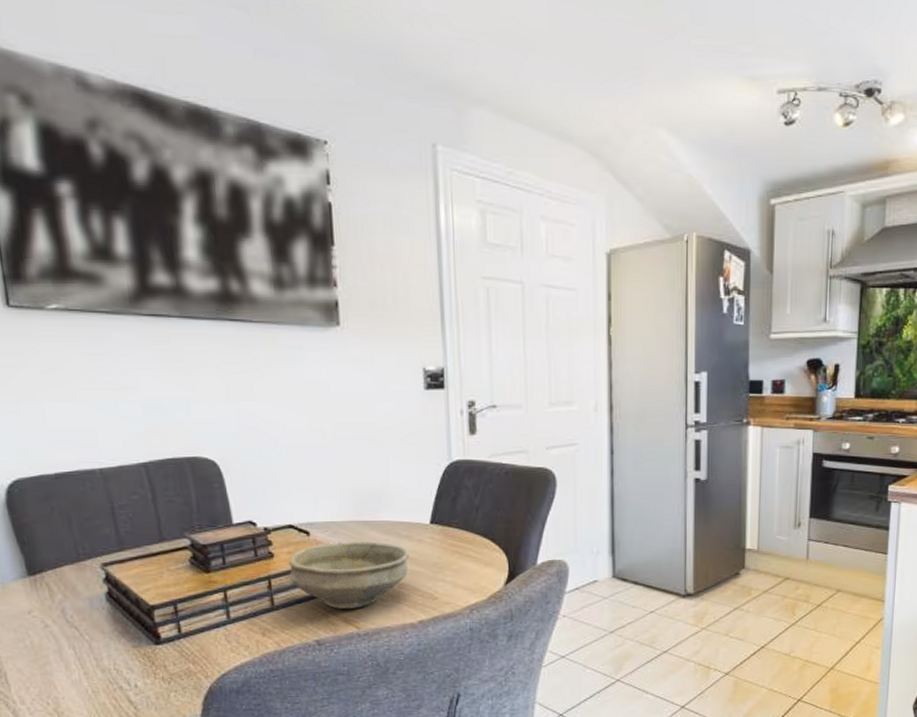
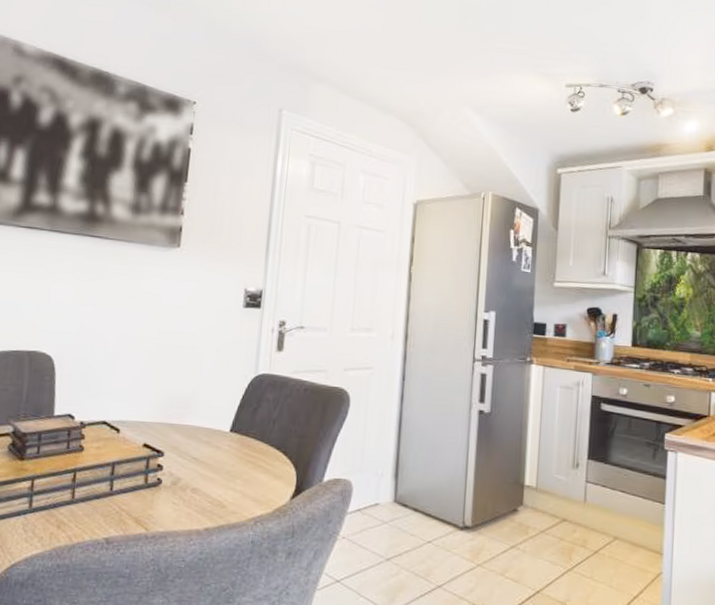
bowl: present [288,541,409,609] -> none [94,442,206,510]

